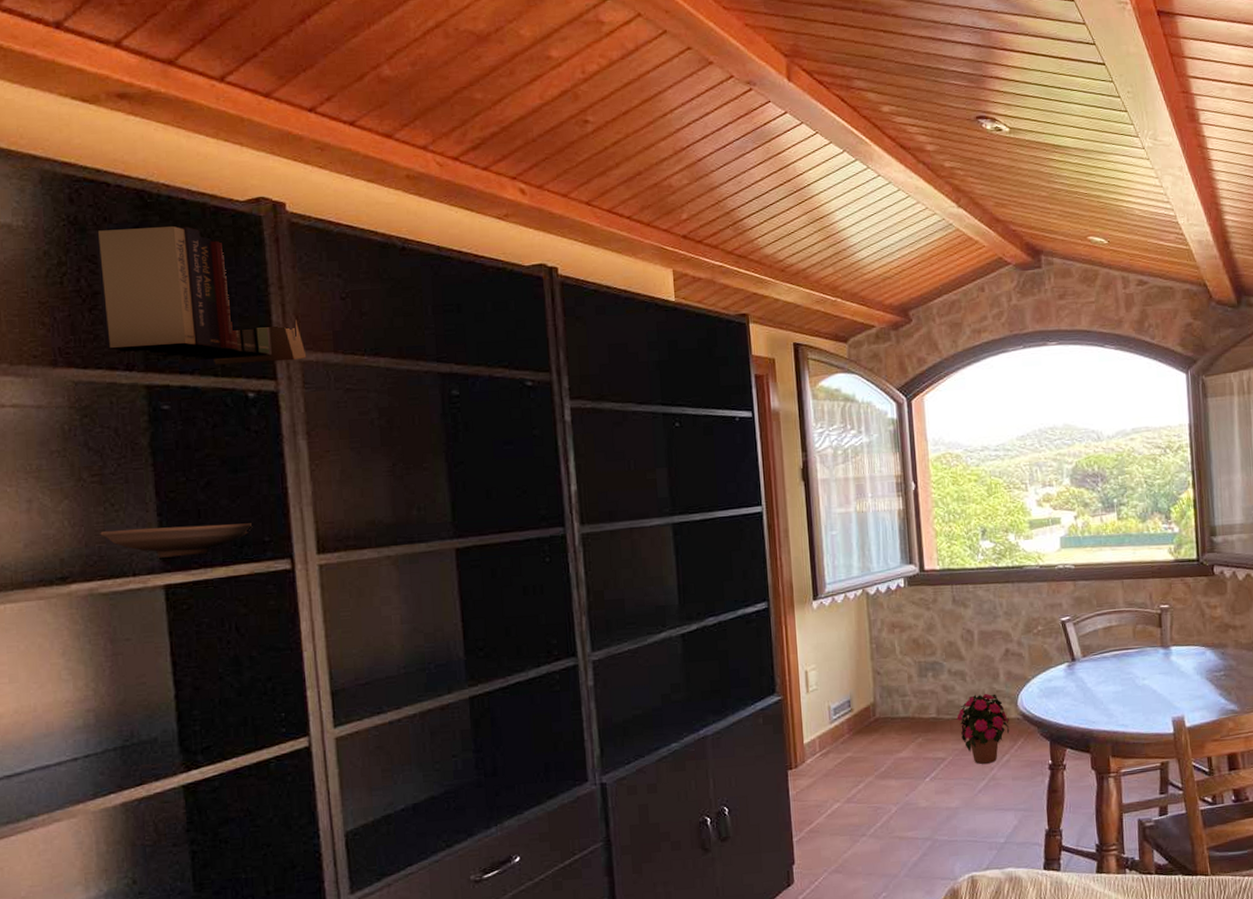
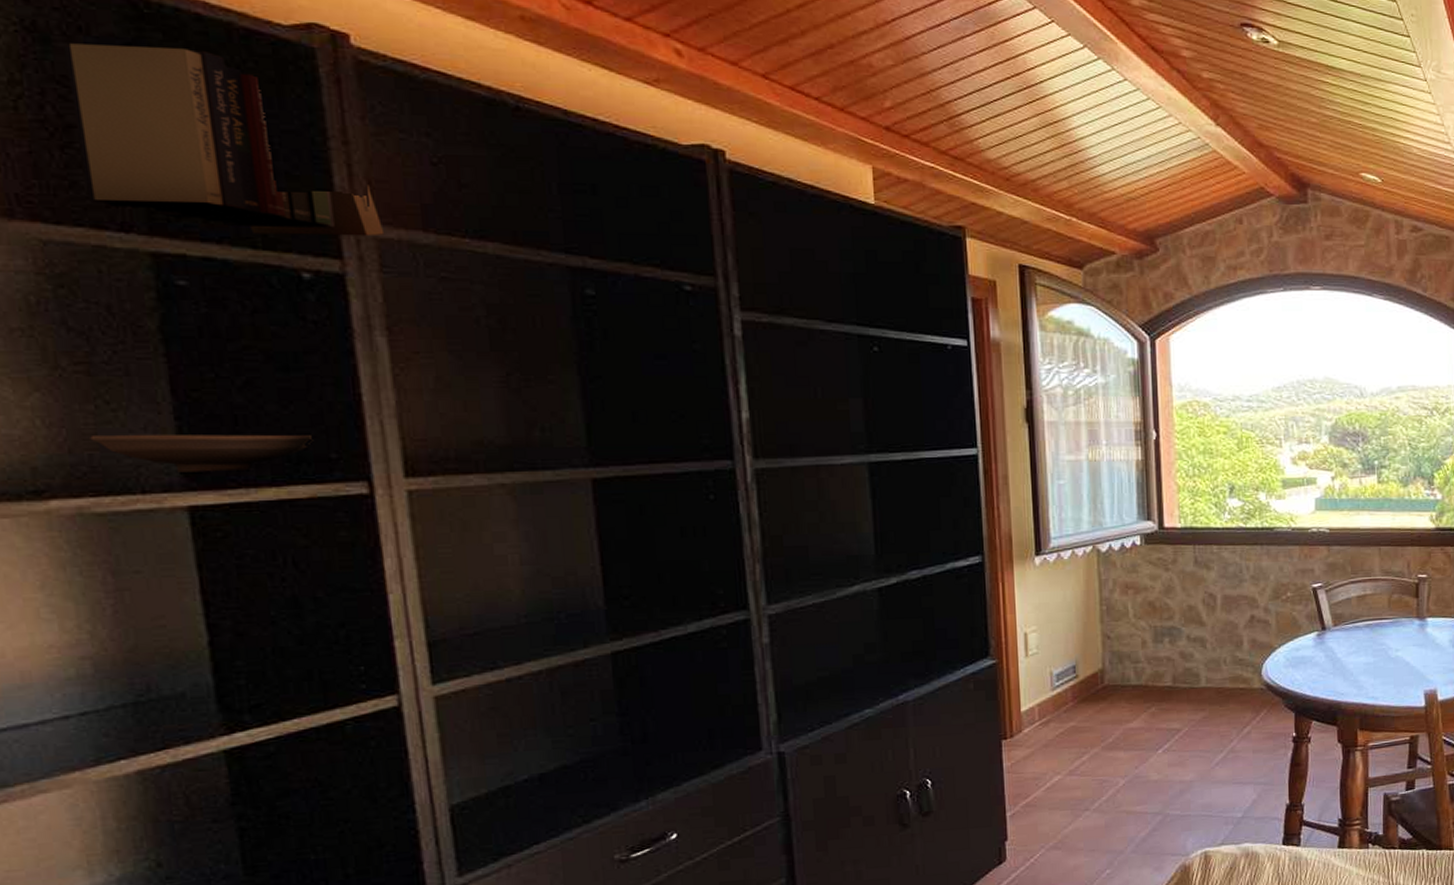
potted flower: present [956,693,1010,764] -> none [1194,661,1252,736]

